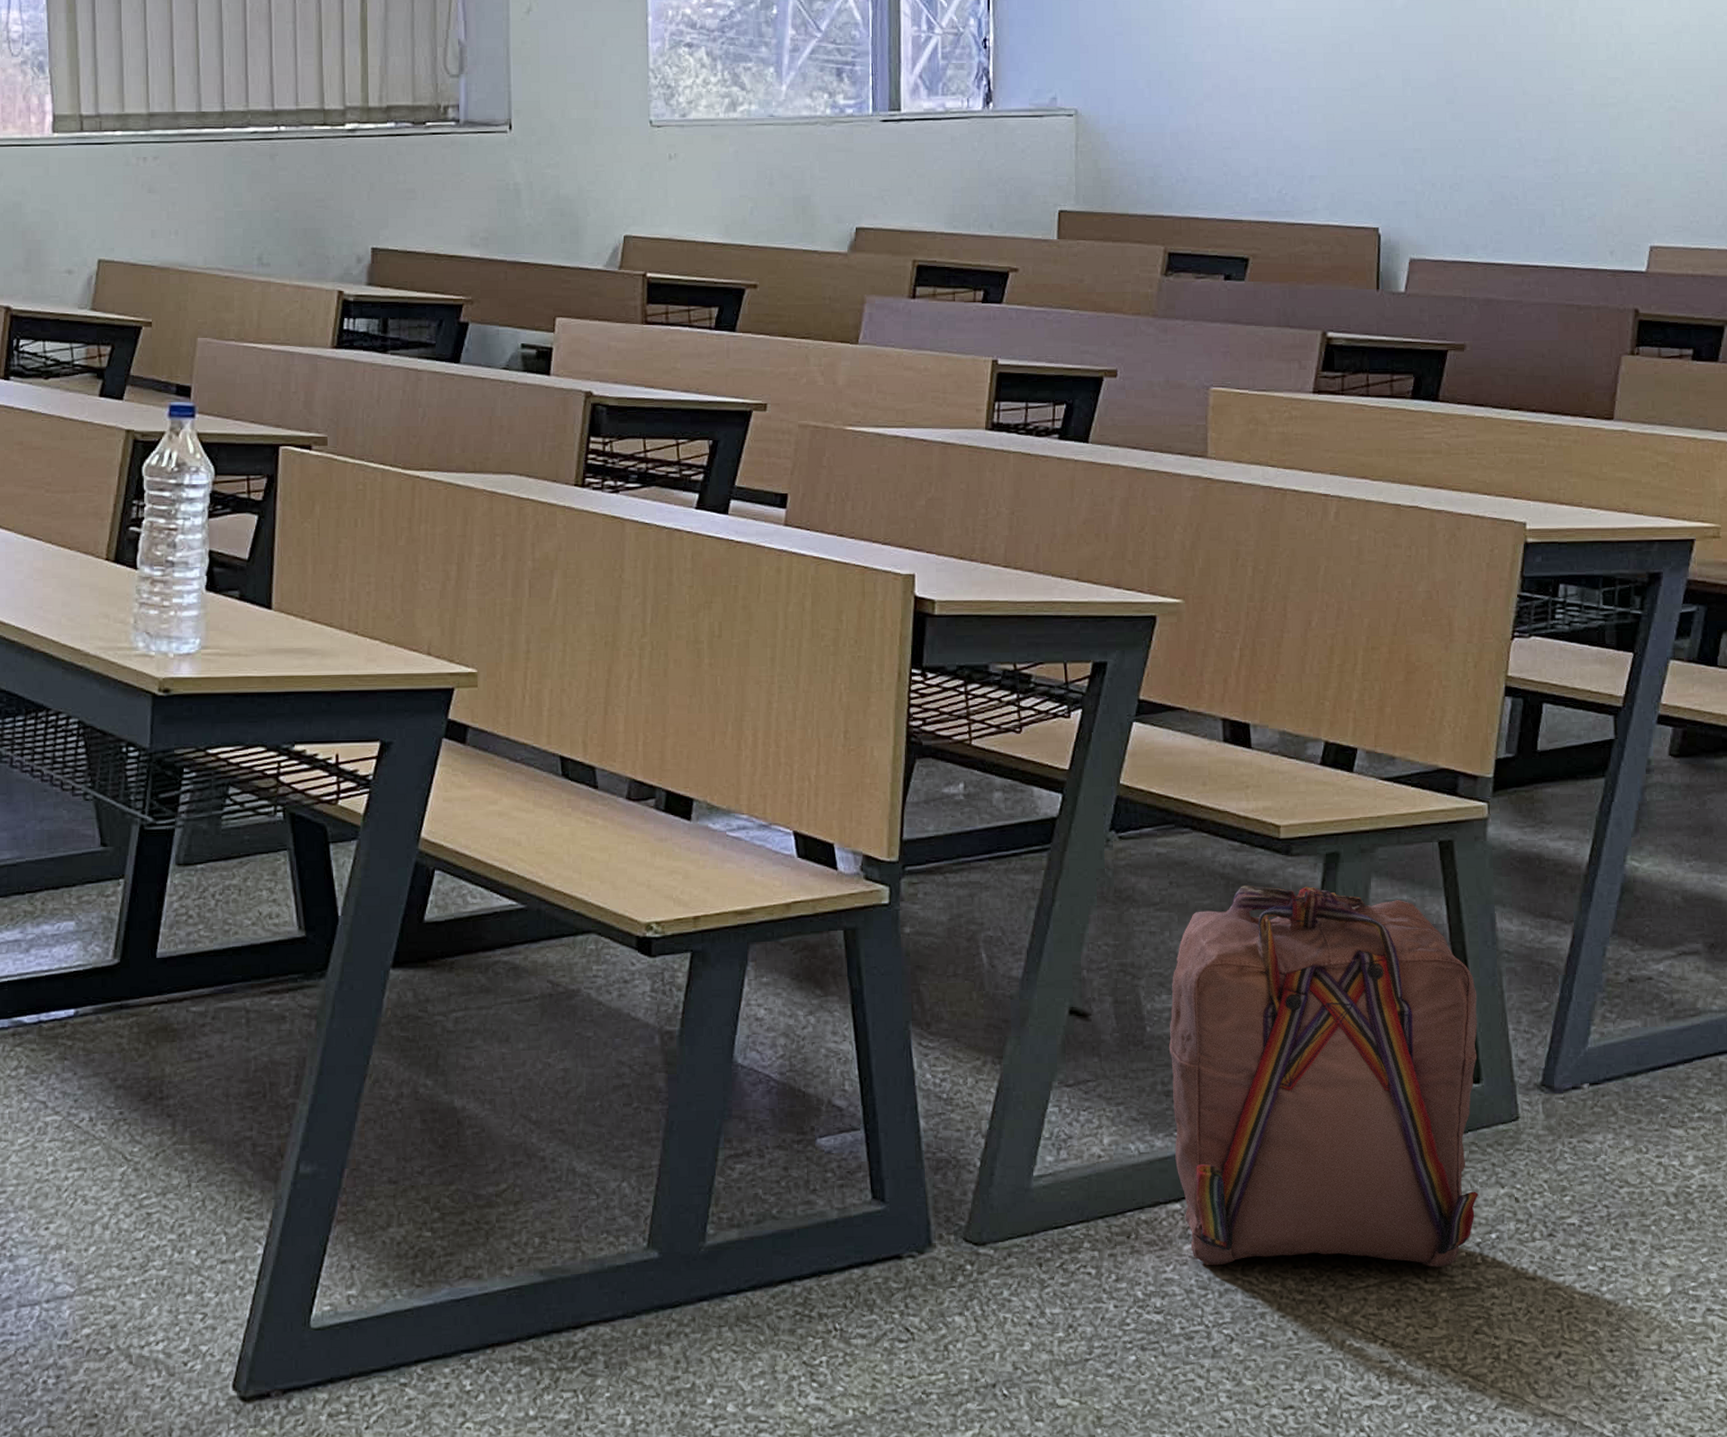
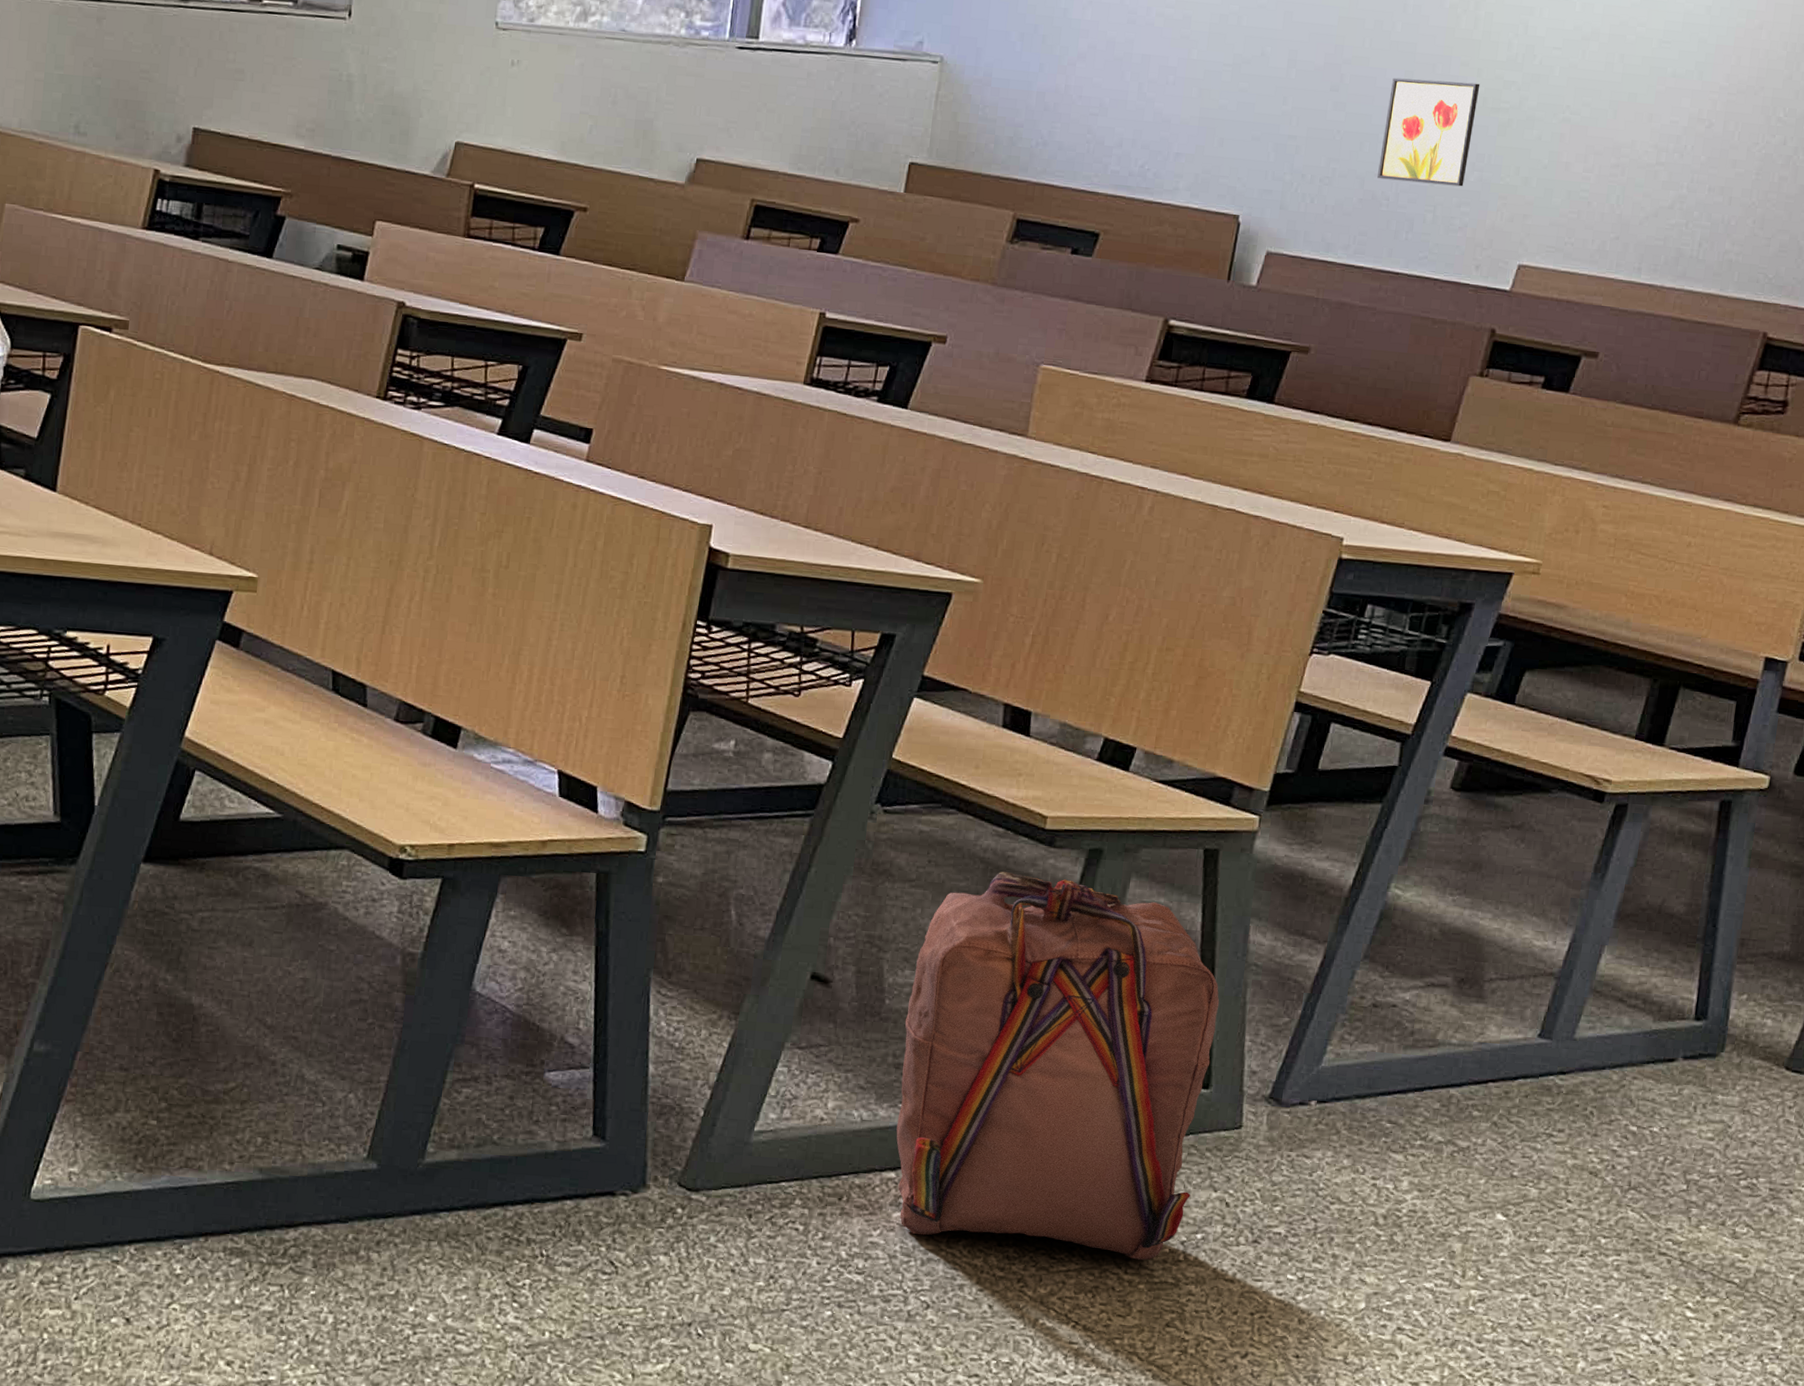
wall art: none [1503,83,1587,180] -> present [1377,77,1480,187]

